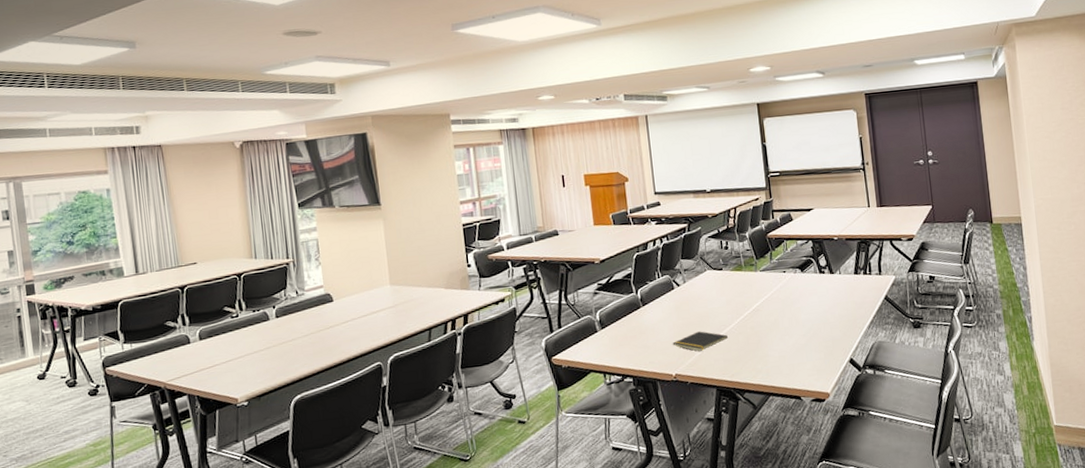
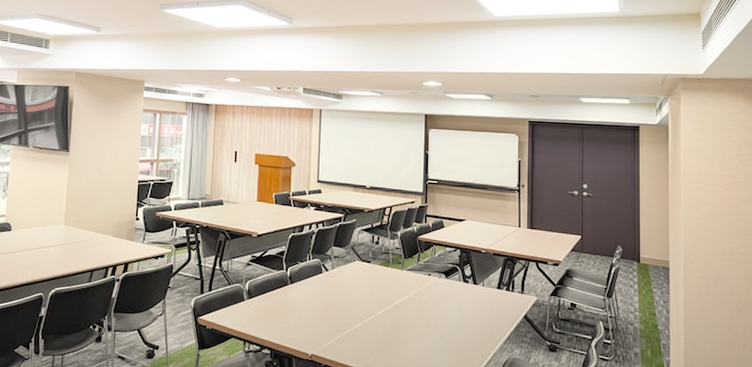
notepad: present [672,331,728,351] -> none [313,317,366,336]

